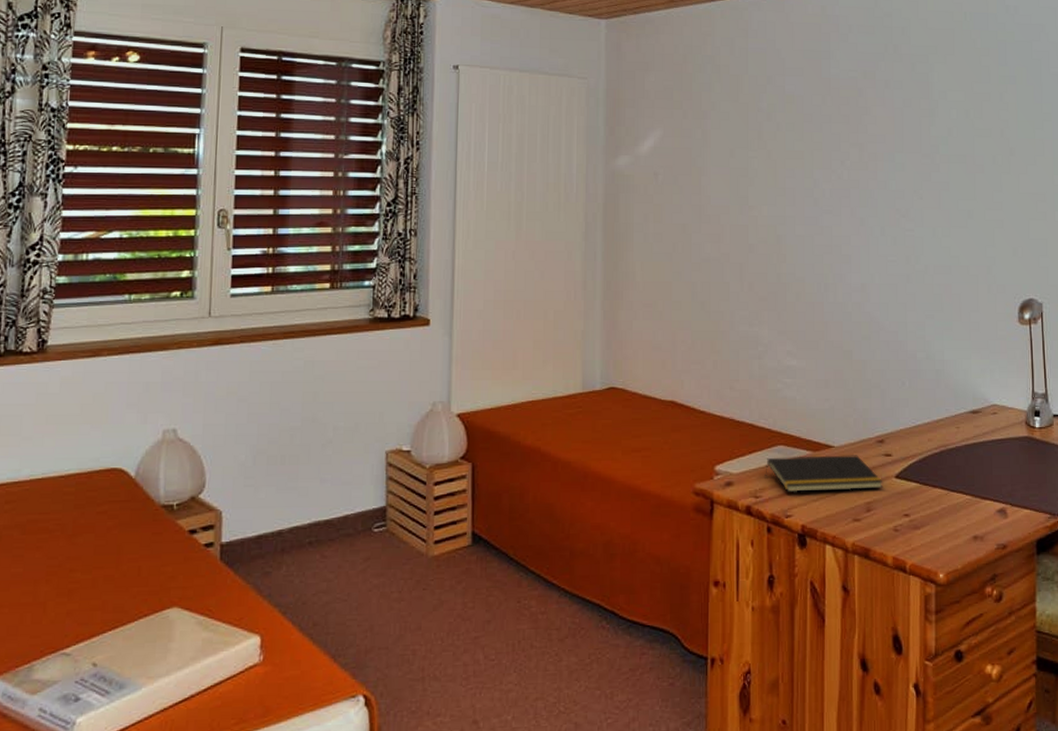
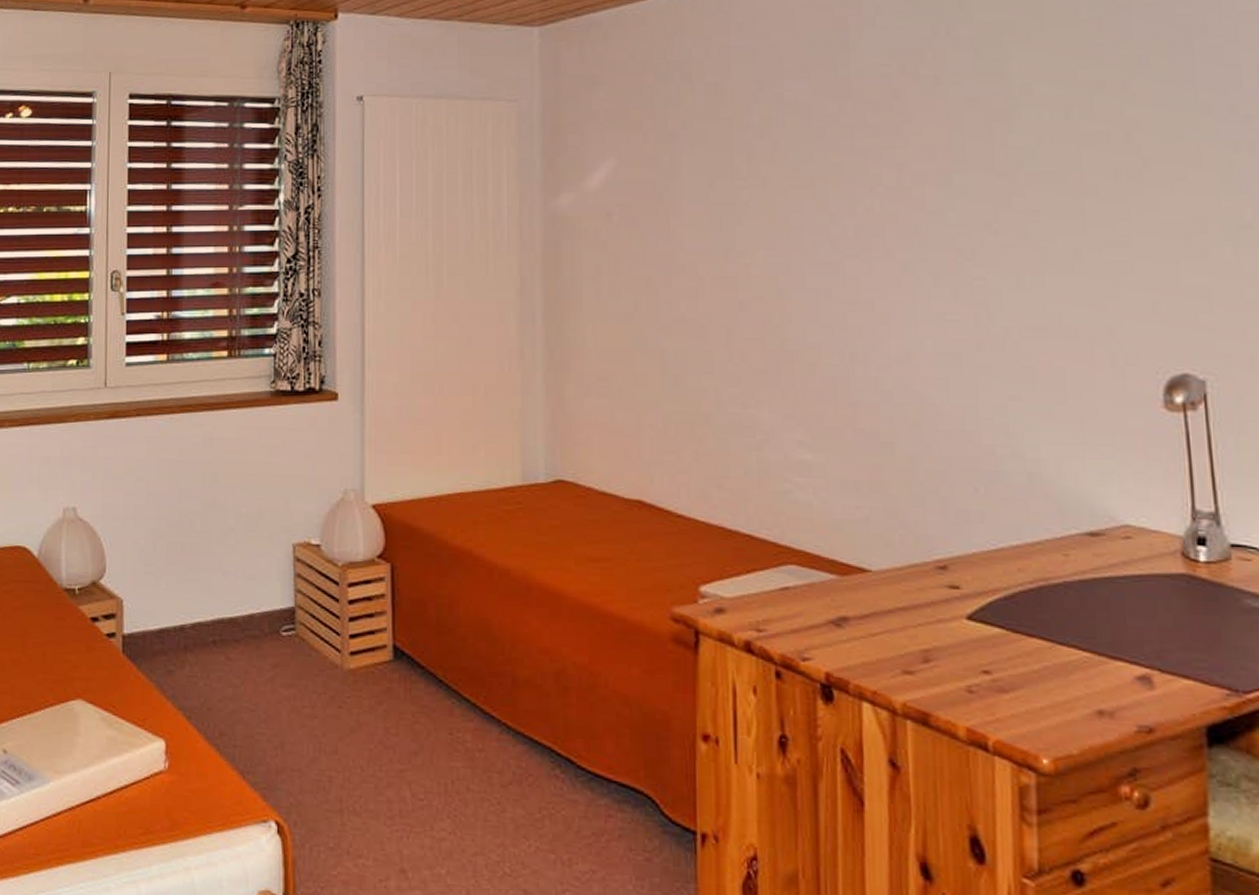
notepad: present [765,455,883,493] -> none [770,579,949,633]

